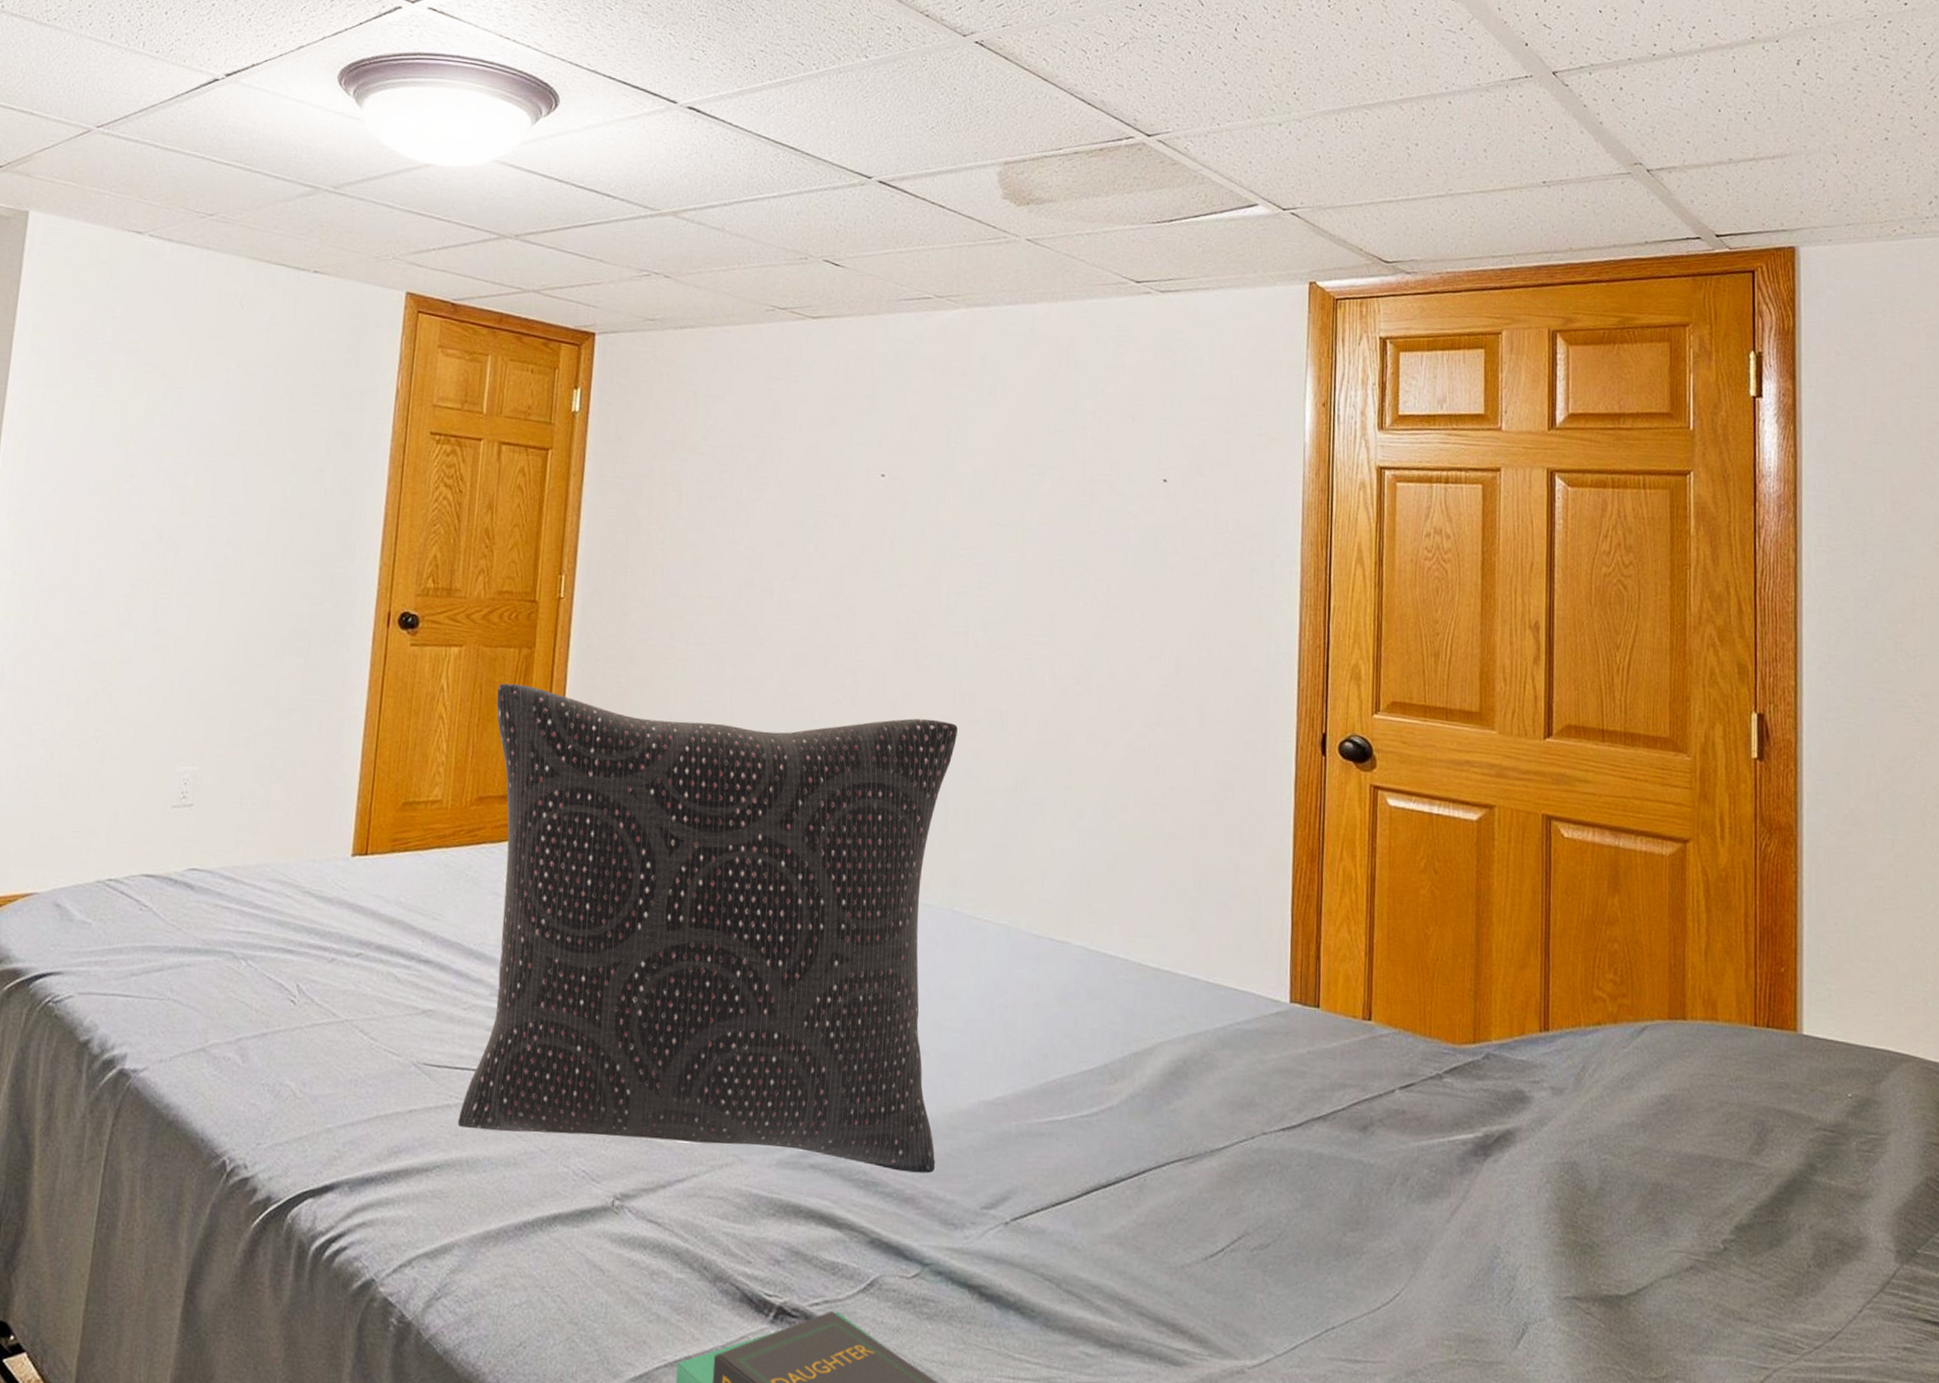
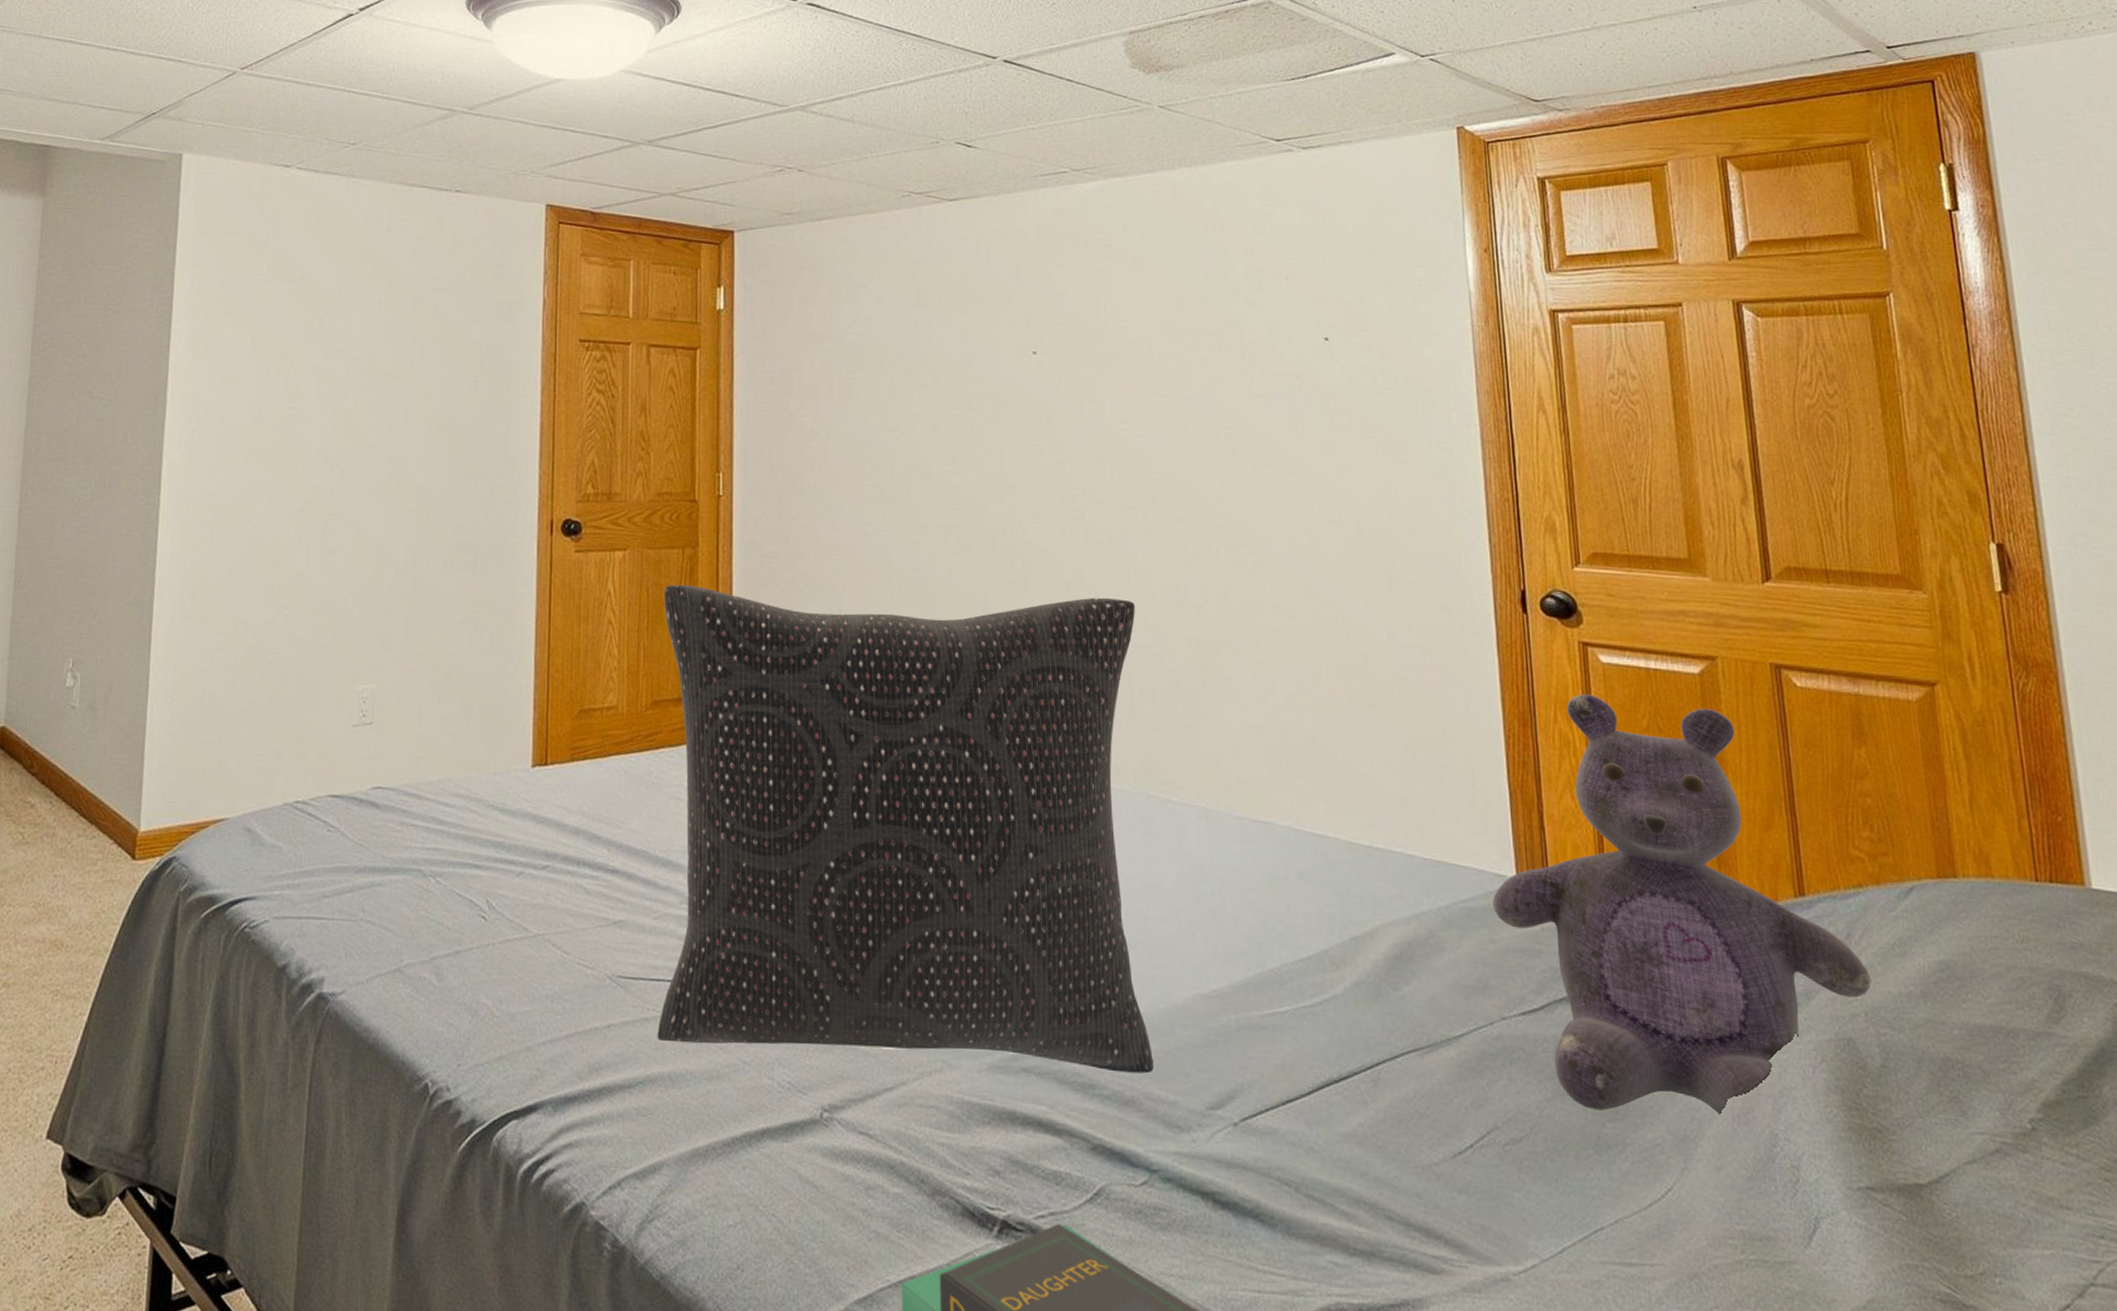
stuffed animal: none [1265,834,1599,1228] -> present [1492,694,1872,1115]

